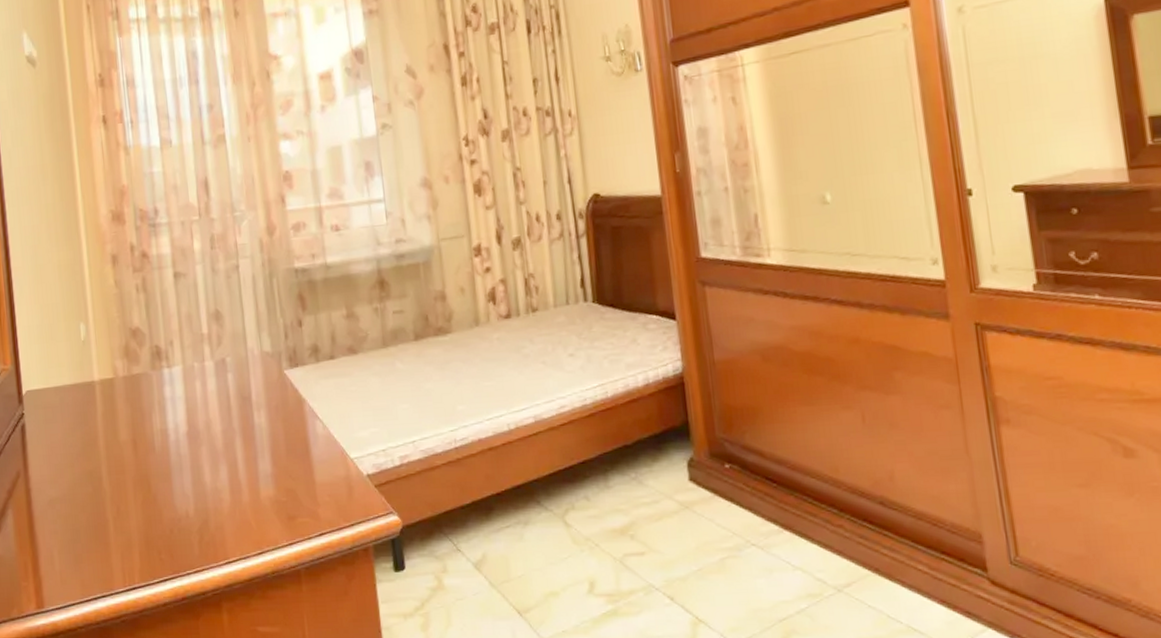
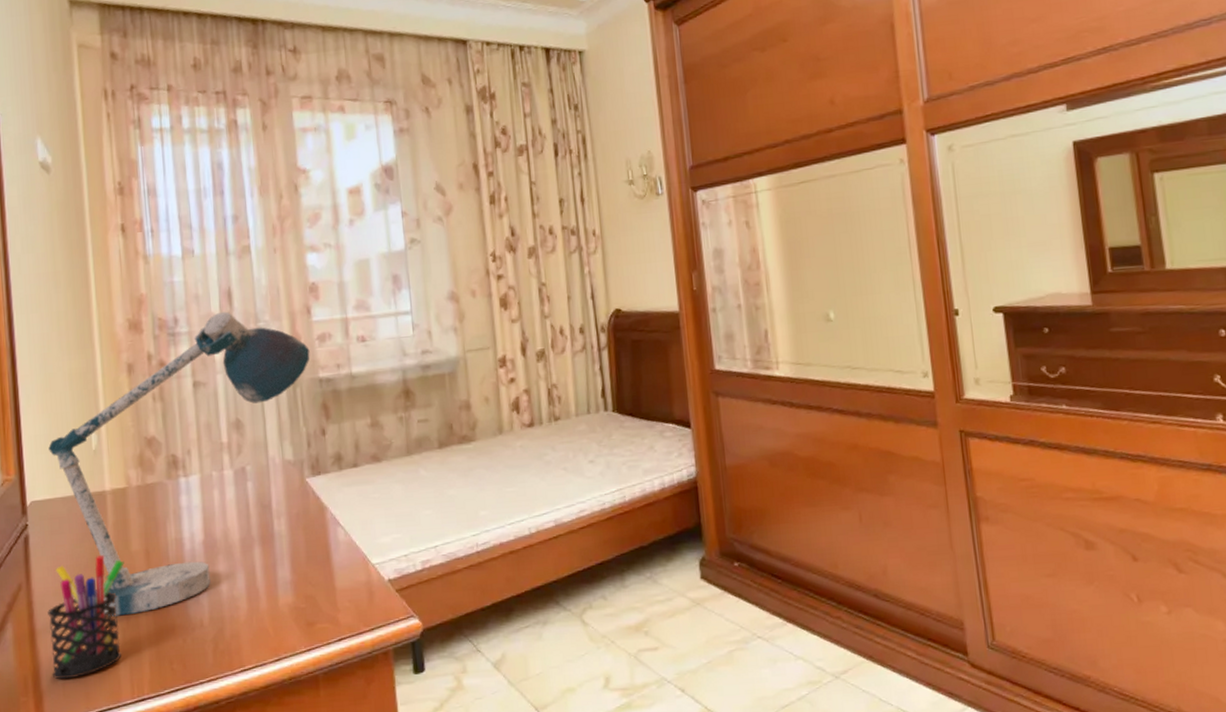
desk lamp: none [41,201,286,505] -> present [48,311,310,617]
pen holder: none [44,445,114,566] -> present [48,555,124,680]

